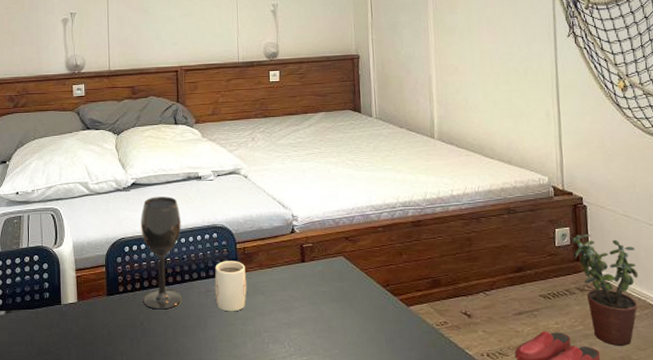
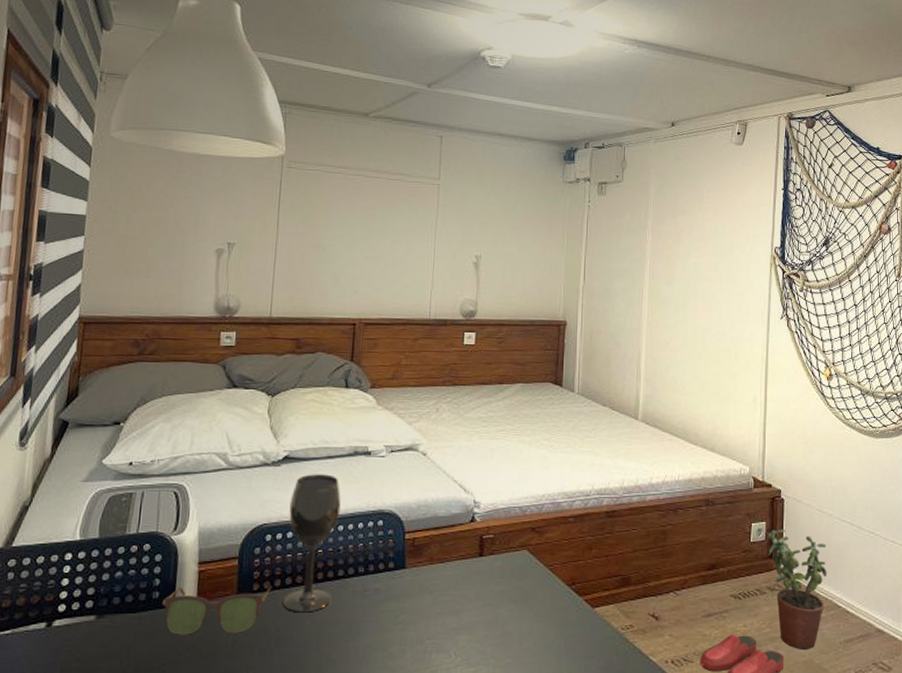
sunglasses: none [52,288,134,327] -> present [163,586,273,635]
mug: present [214,261,247,312] -> none [373,554,413,615]

